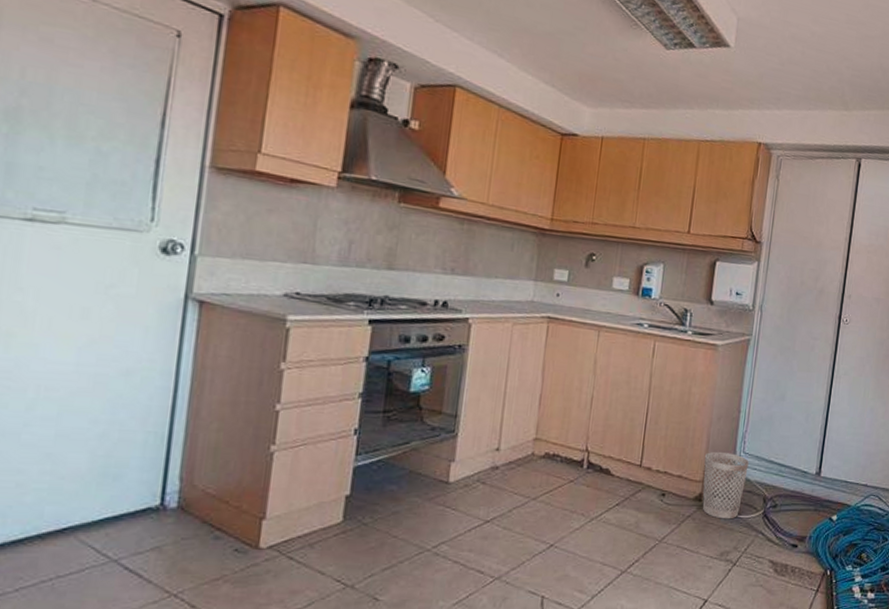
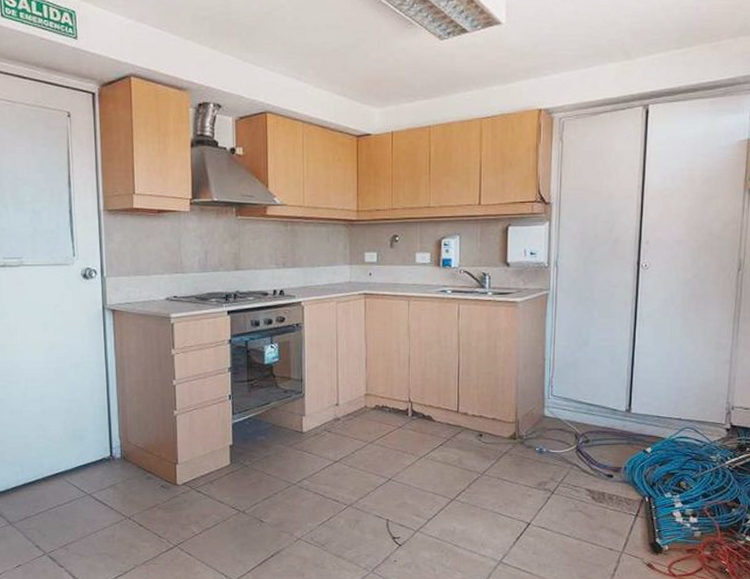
wastebasket: present [702,451,749,519] -> none [515,395,558,454]

